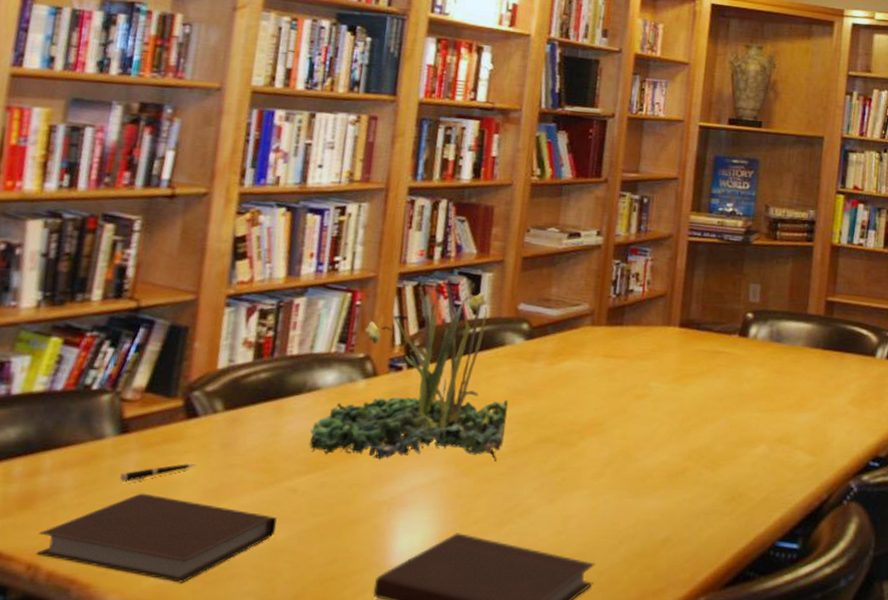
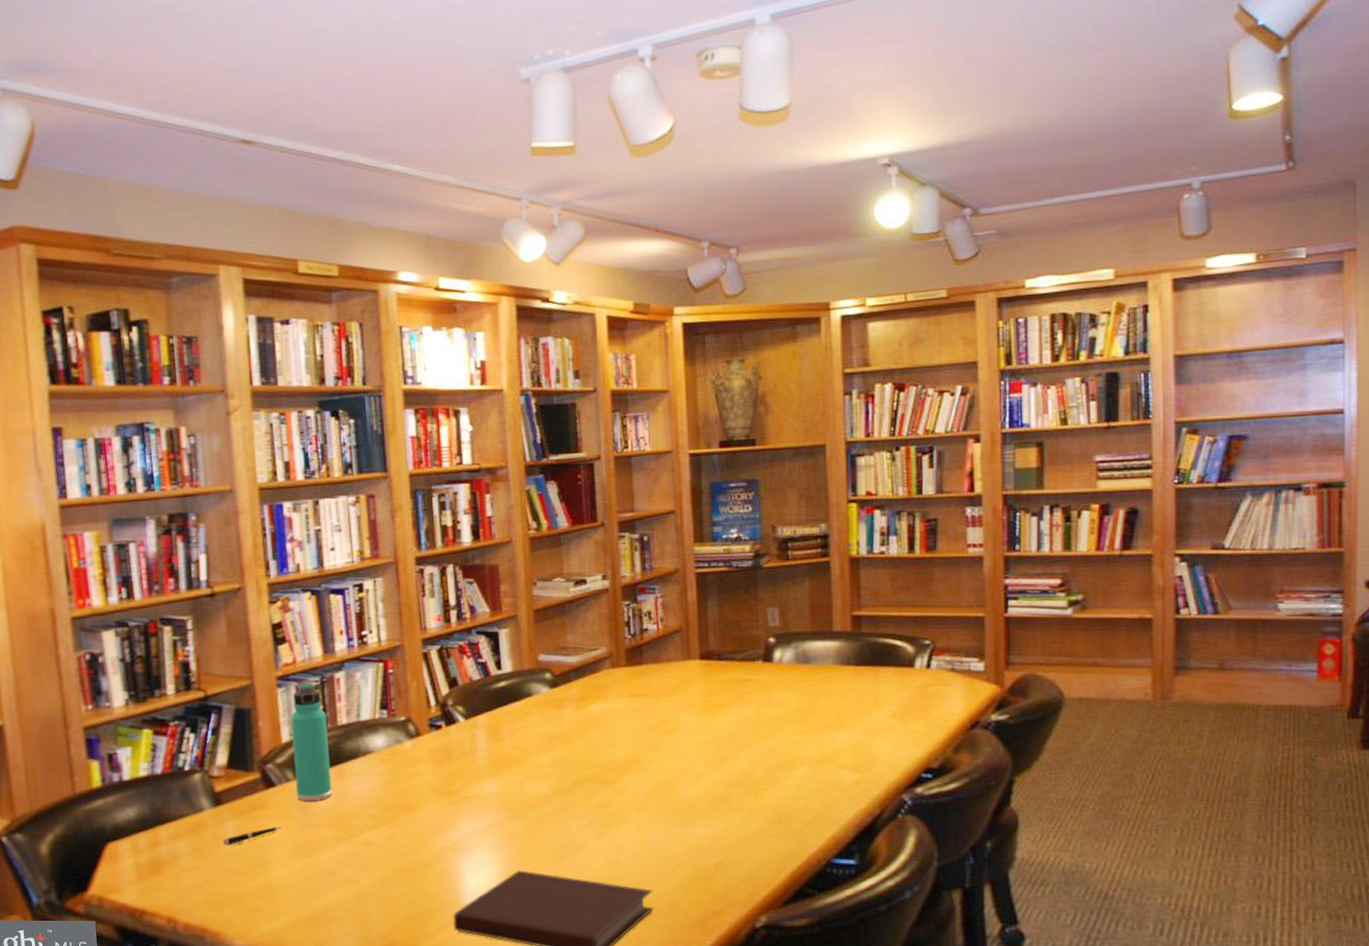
notebook: present [35,493,277,583] -> none [170,854,360,927]
thermos bottle: none [222,304,276,438] -> present [291,682,332,802]
plant: present [309,286,508,462] -> none [372,646,547,811]

